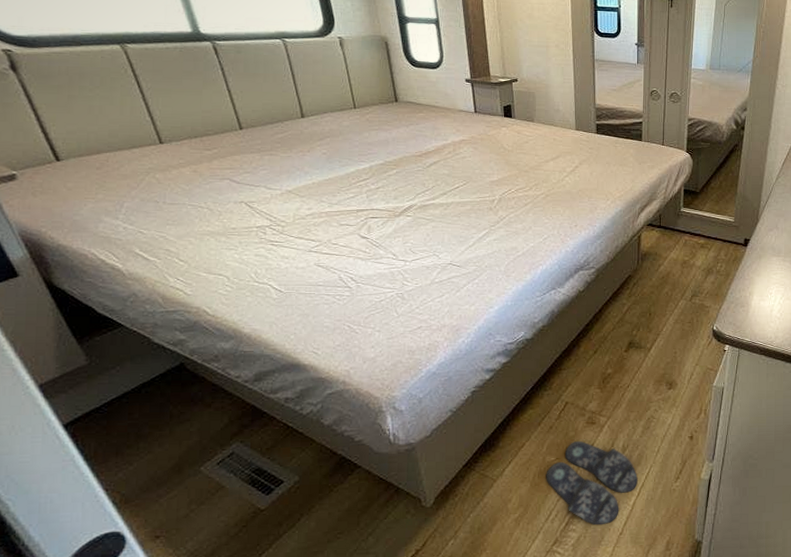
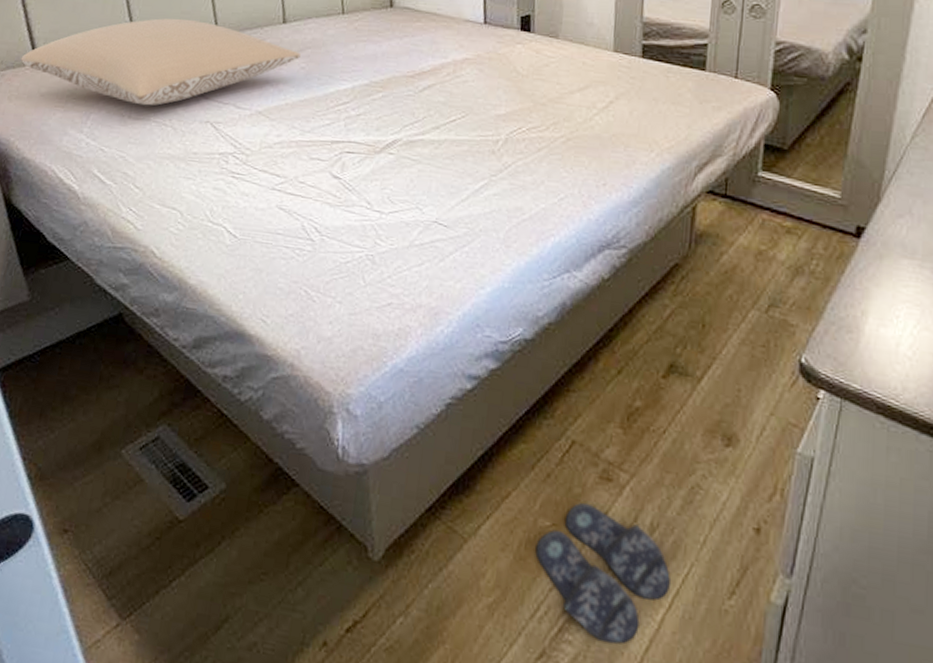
pillow: none [39,116,321,192] -> present [21,18,301,106]

